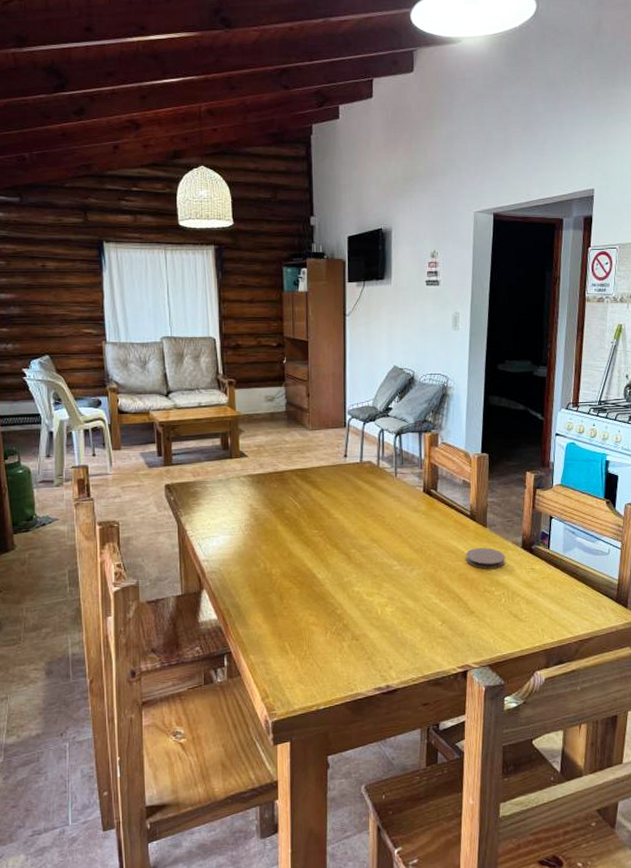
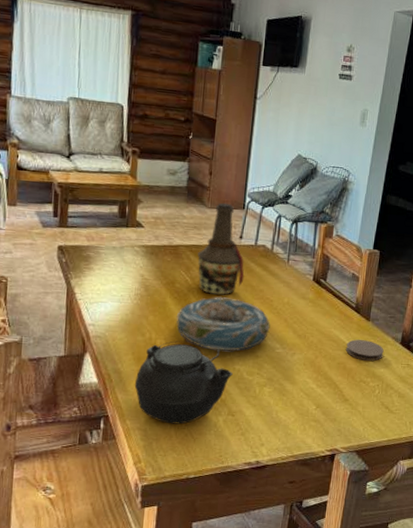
teapot: none [254,566,352,655] -> present [134,340,233,425]
decorative bowl: none [289,519,385,575] -> present [175,297,271,352]
bottle: none [304,423,353,518] -> present [197,202,245,296]

